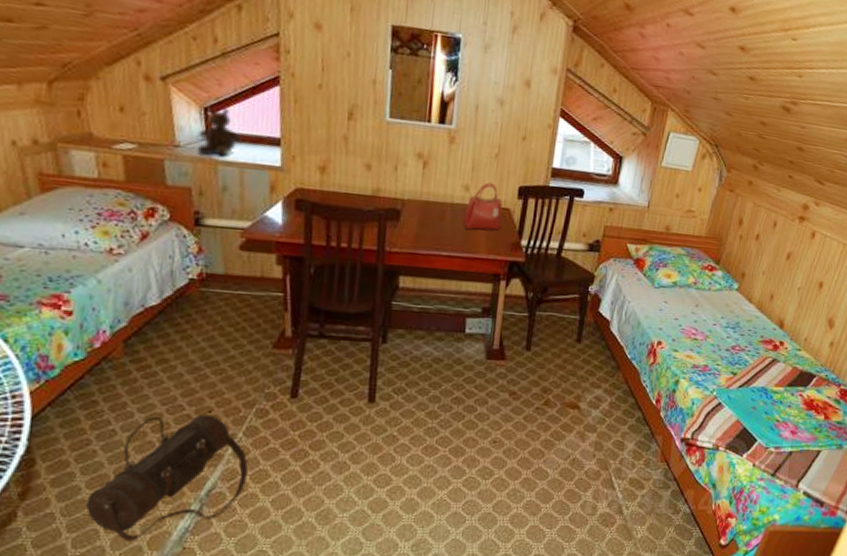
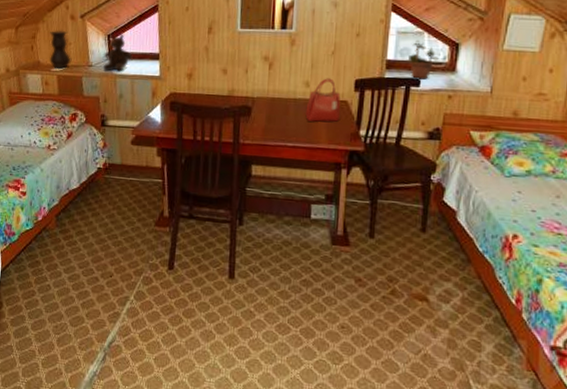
duffel bag: present [86,414,248,541] -> none [31,276,137,377]
vase: none [109,93,144,147] -> present [49,31,70,69]
potted plant: none [571,149,603,191] -> present [406,39,439,80]

